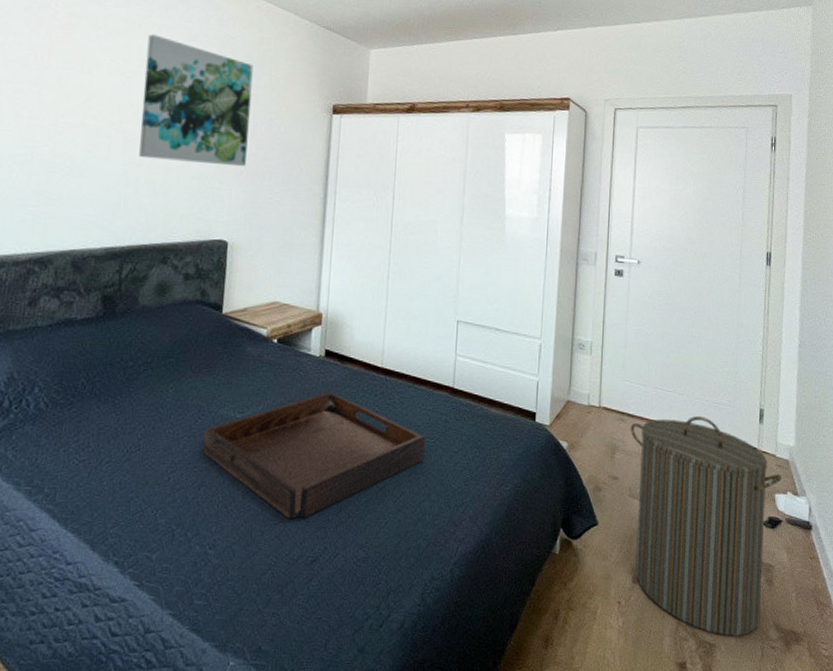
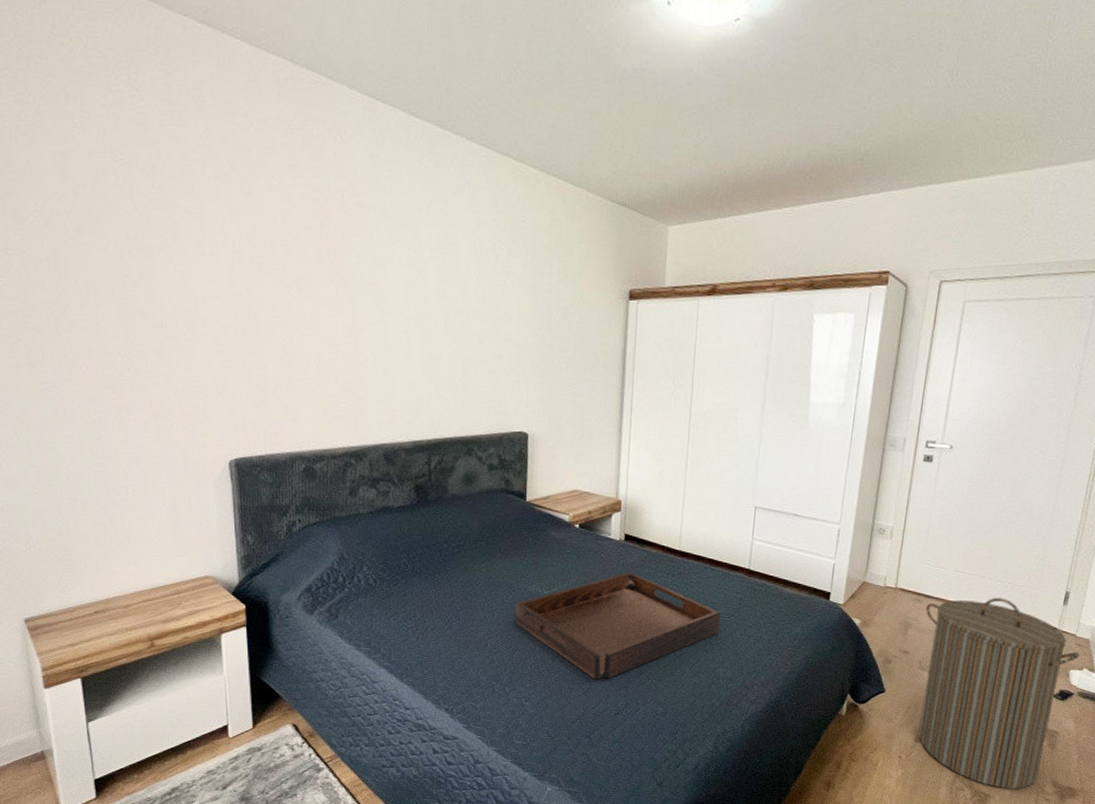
wall art: present [139,34,254,167] -> none [436,222,546,359]

